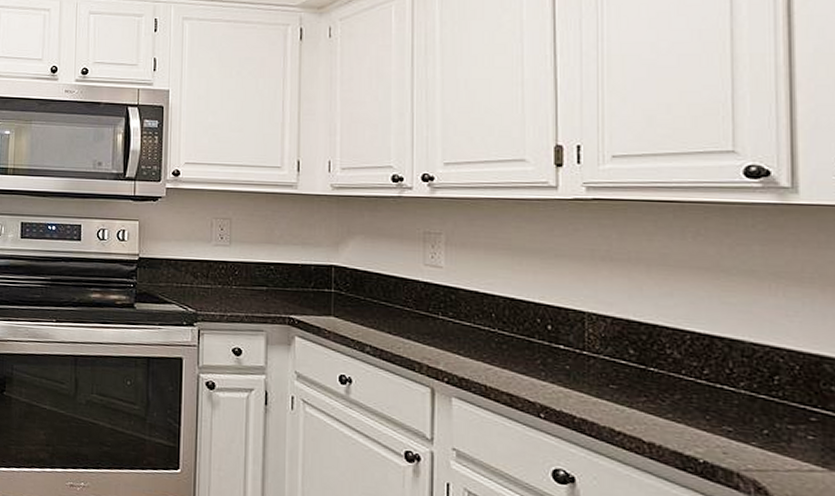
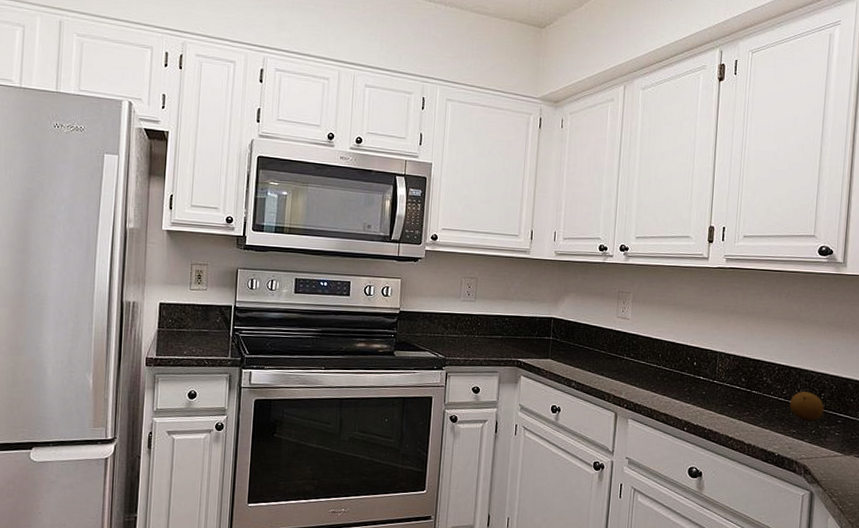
fruit: none [716,371,781,417] -> present [789,391,824,422]

